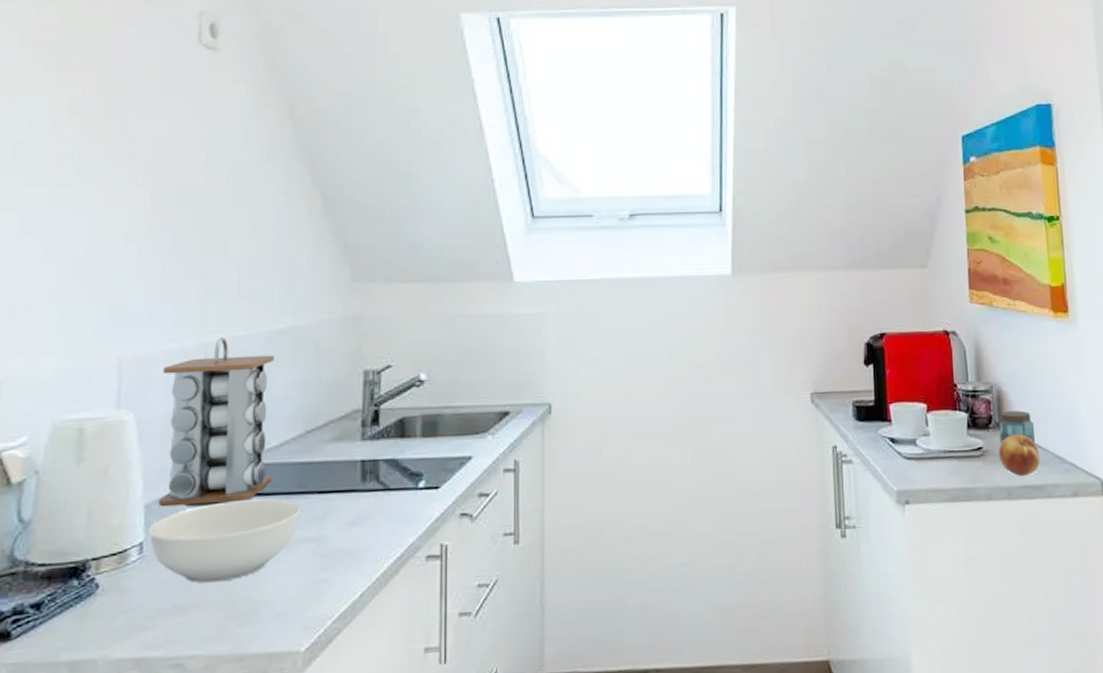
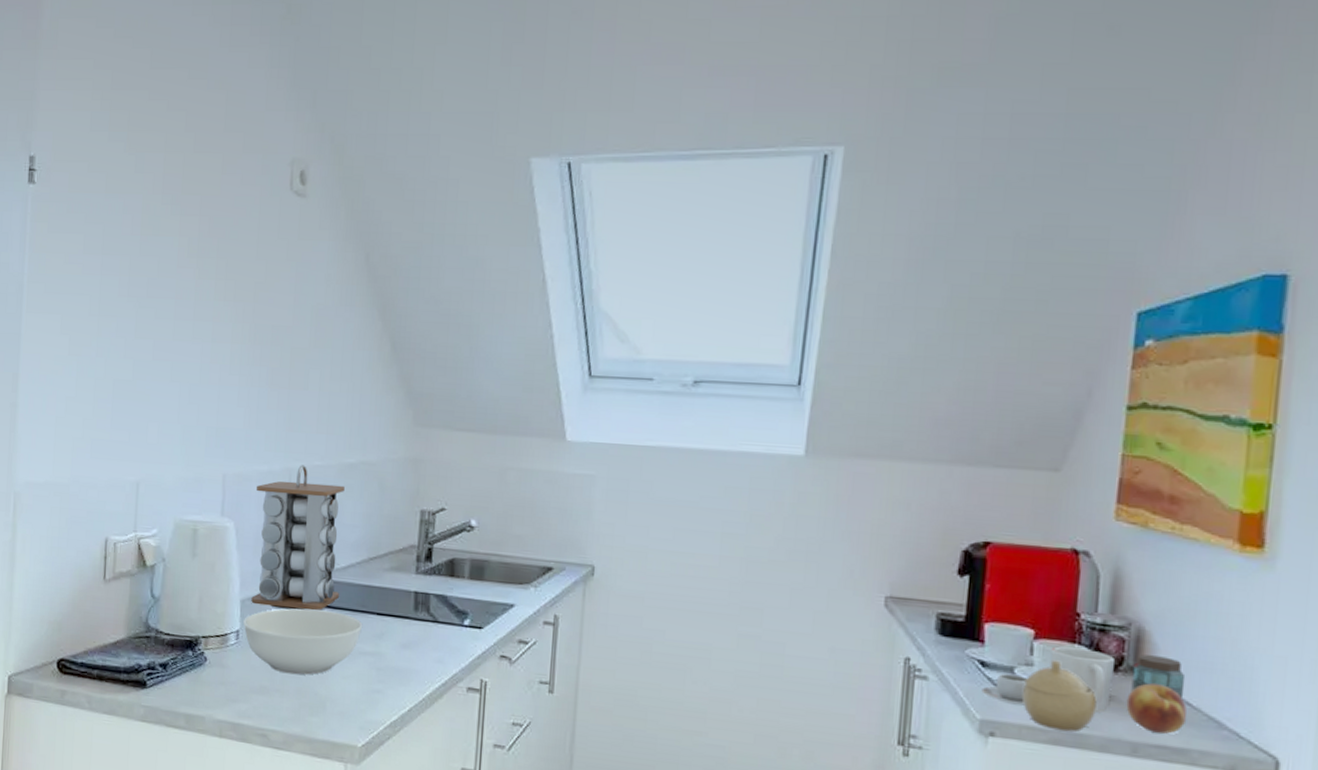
teacup: none [894,445,927,473] -> present [981,673,1028,707]
sugar bowl: none [924,427,979,489] -> present [1021,660,1097,733]
mug: none [940,414,987,467] -> present [1049,646,1115,713]

